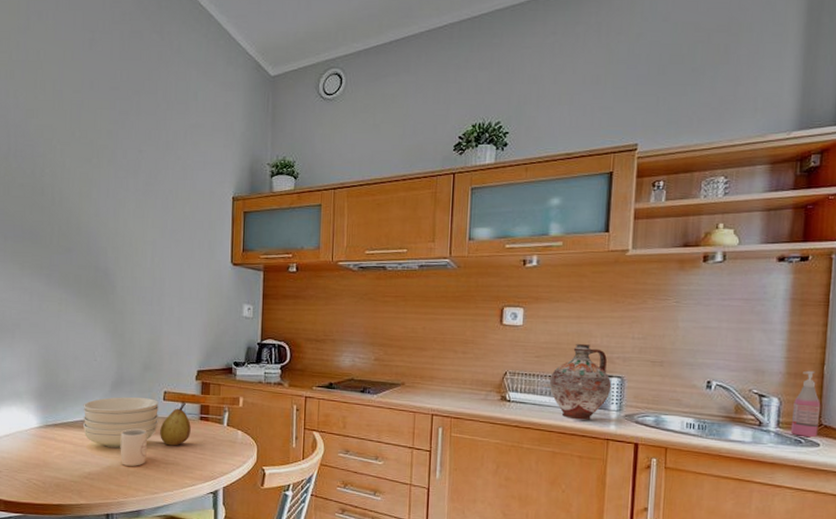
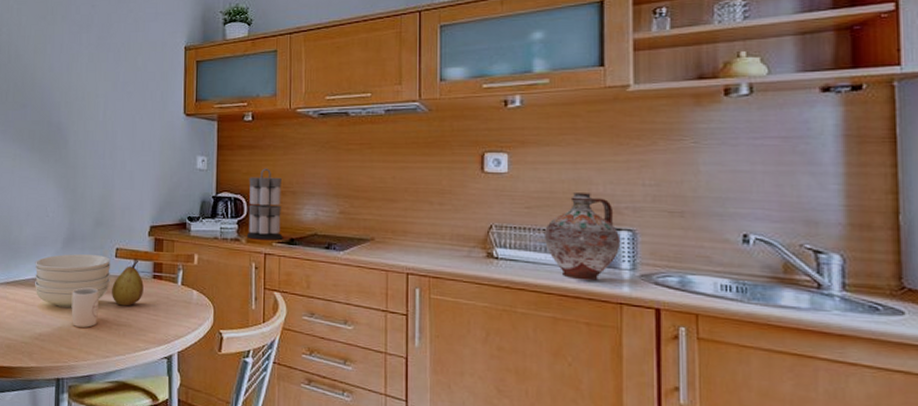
spice rack: none [289,317,323,385] -> present [246,168,283,241]
soap dispenser: present [790,370,821,438] -> none [861,221,901,304]

